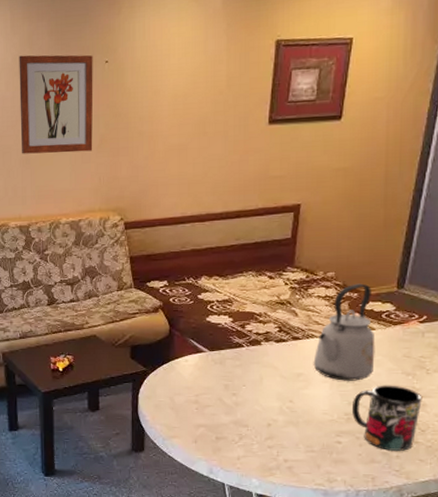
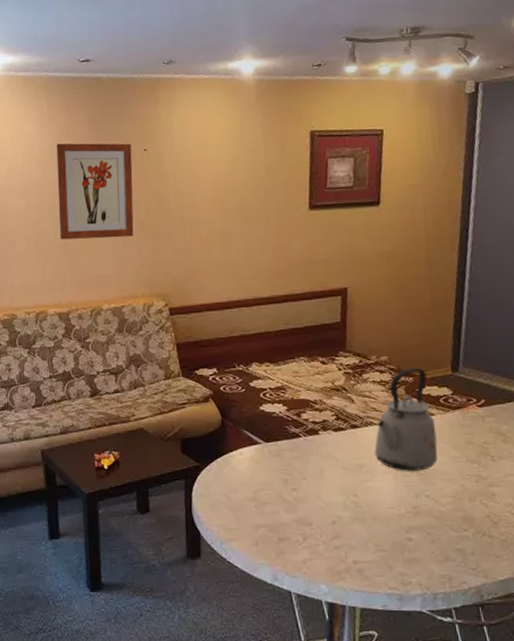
mug: present [352,385,422,451] -> none [419,474,491,547]

